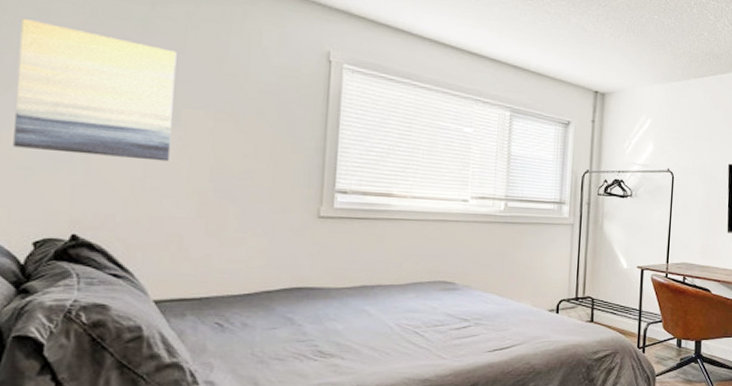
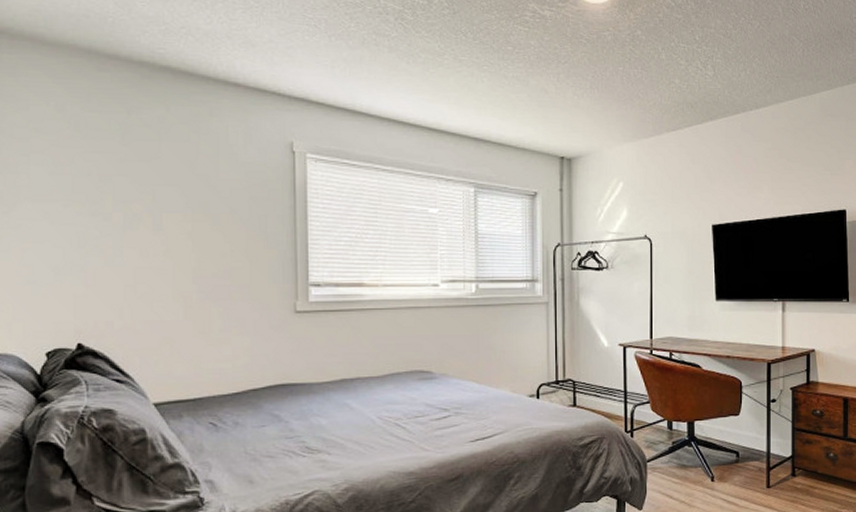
wall art: present [13,19,177,162] -> none [18,139,156,267]

